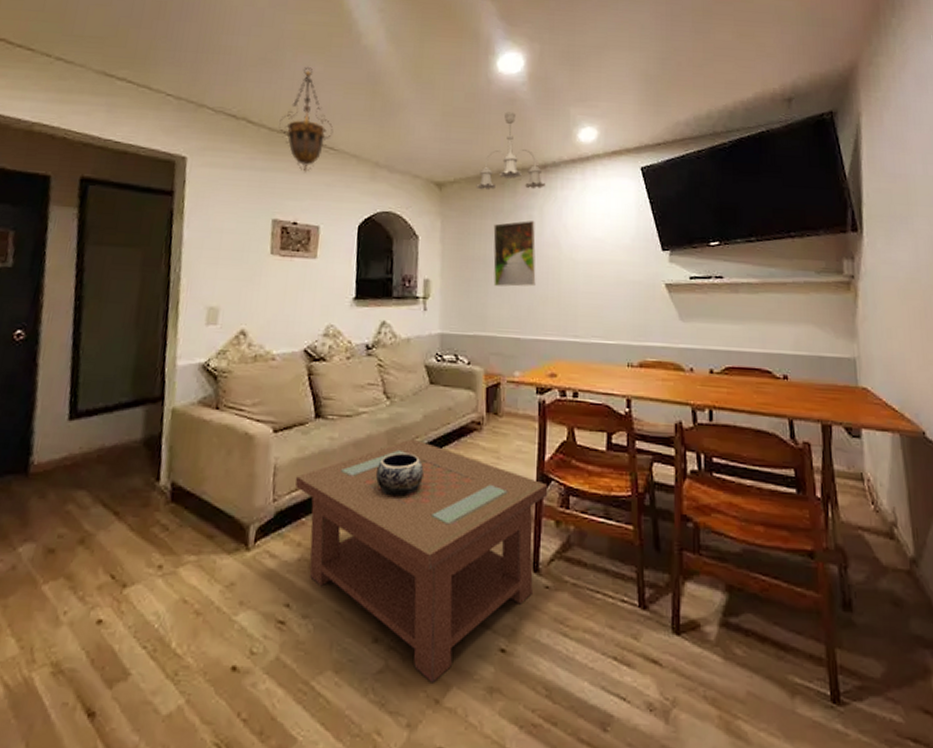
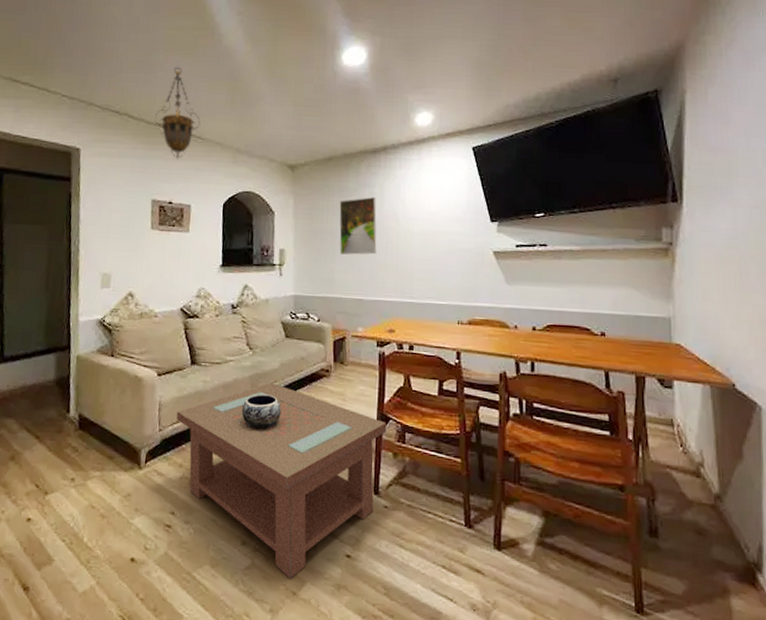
ceiling light fixture: present [476,112,545,191] -> none [324,100,385,171]

